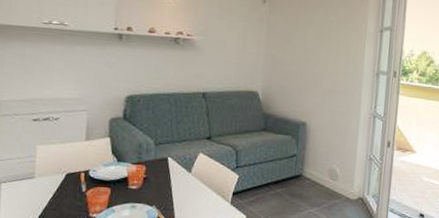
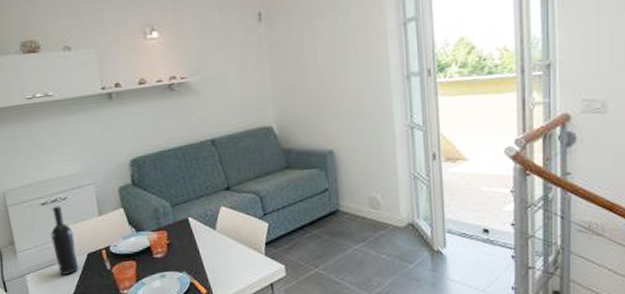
wine bottle: none [34,124,57,190] -> present [50,205,79,275]

